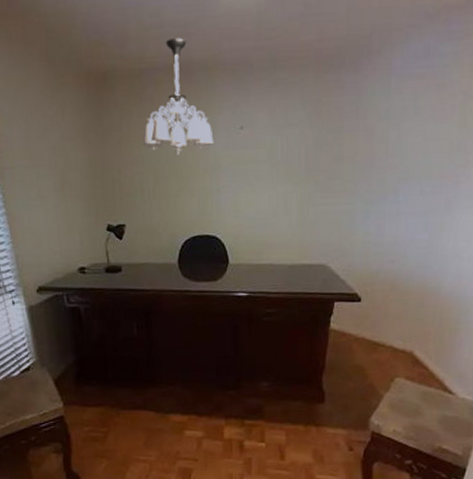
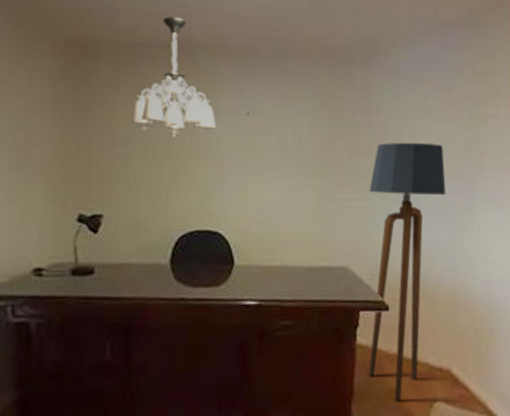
floor lamp: none [339,144,429,376] -> present [368,143,445,402]

